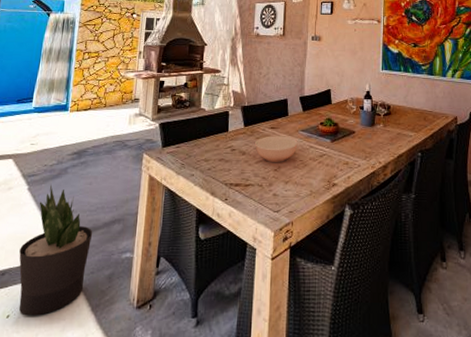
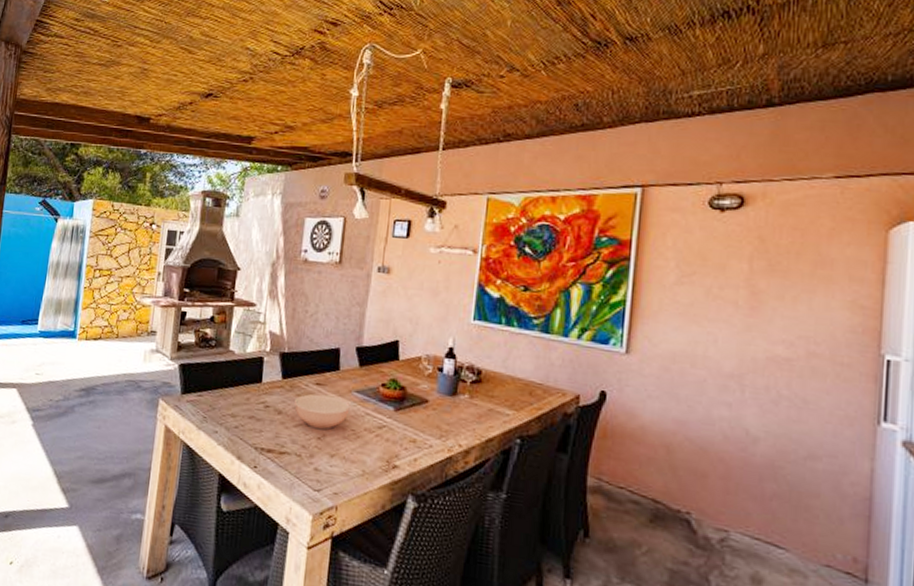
planter: present [18,184,93,316] -> none [22,423,101,569]

